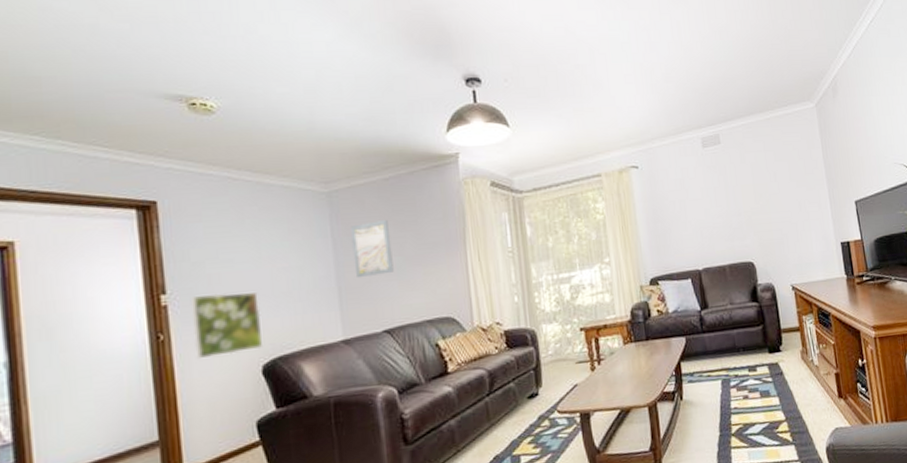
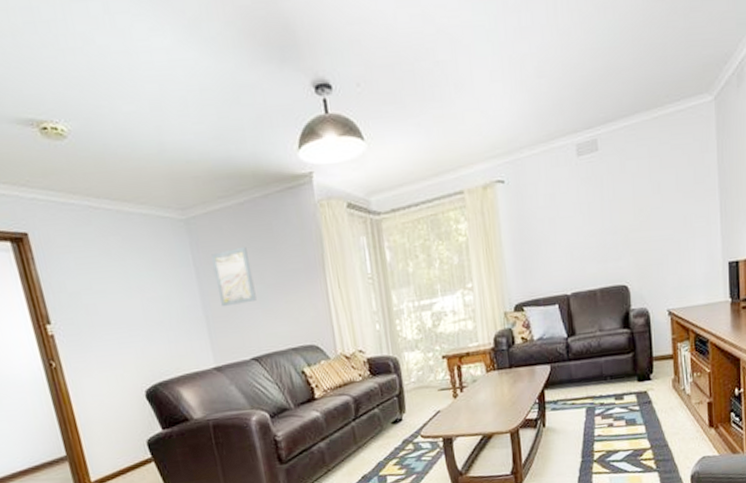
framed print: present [192,292,264,358] -> none [74,322,144,384]

